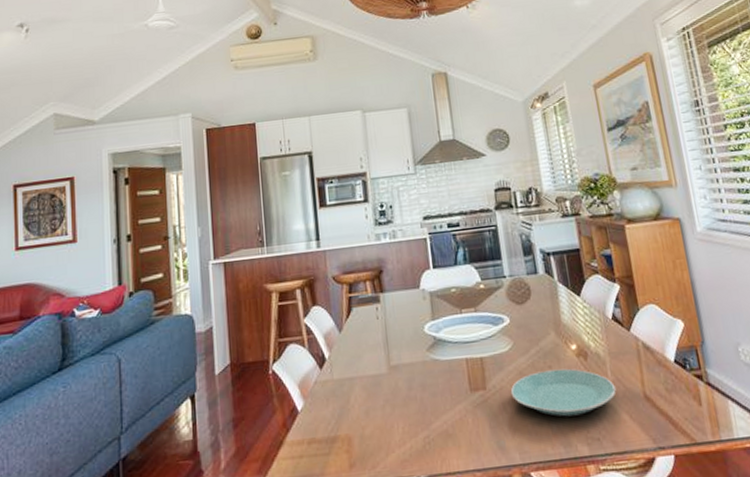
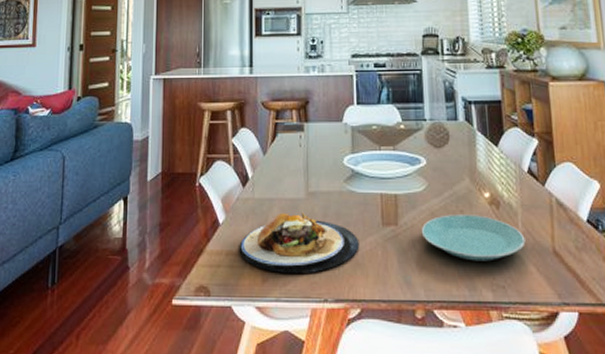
plate: none [321,388,449,455] -> present [239,212,360,273]

